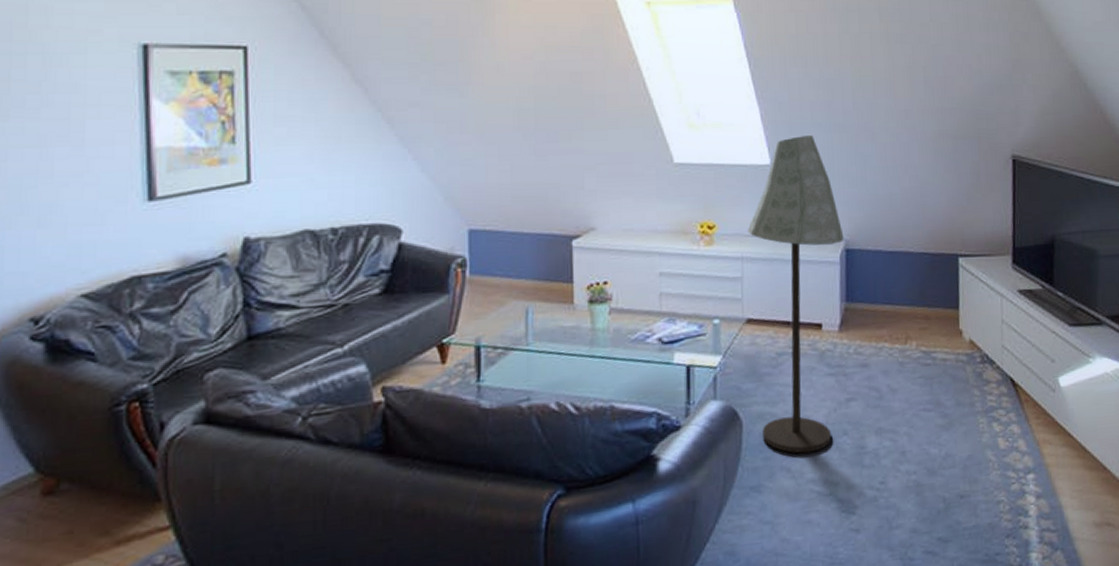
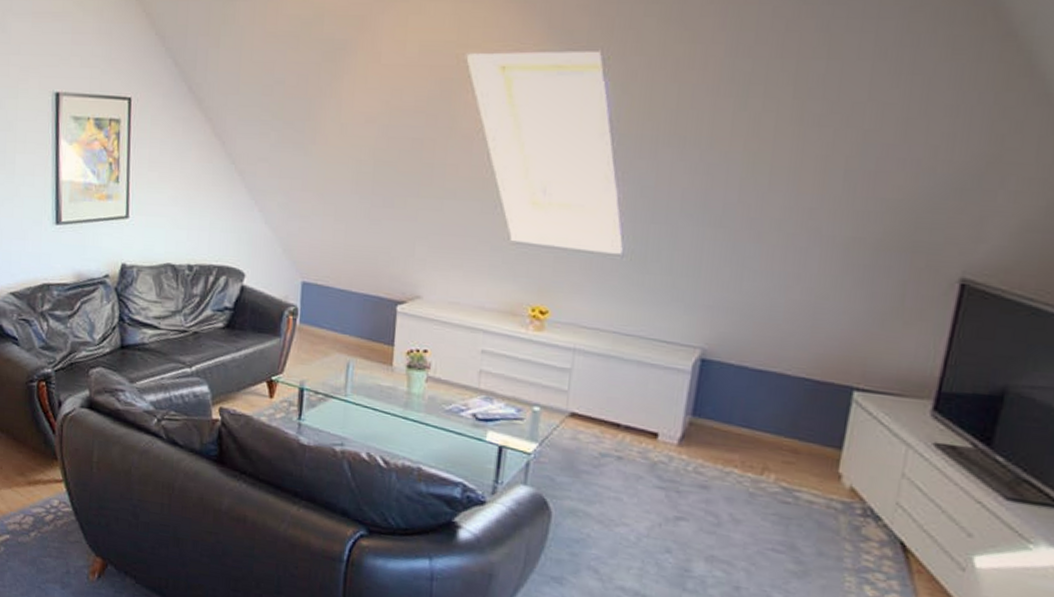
floor lamp: present [747,134,844,454] -> none [572,225,702,561]

